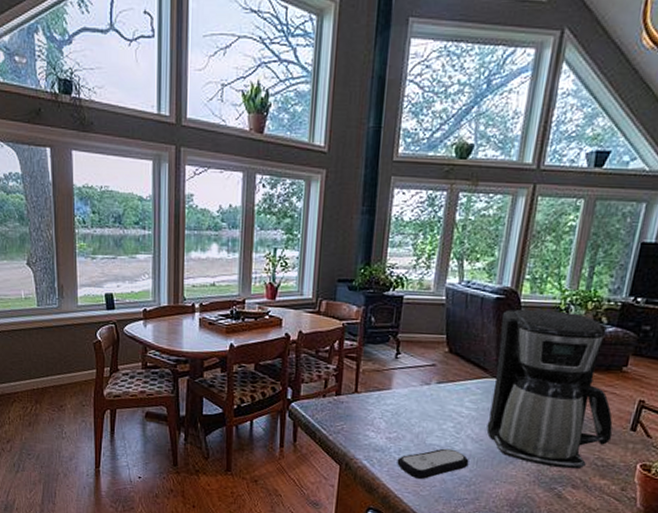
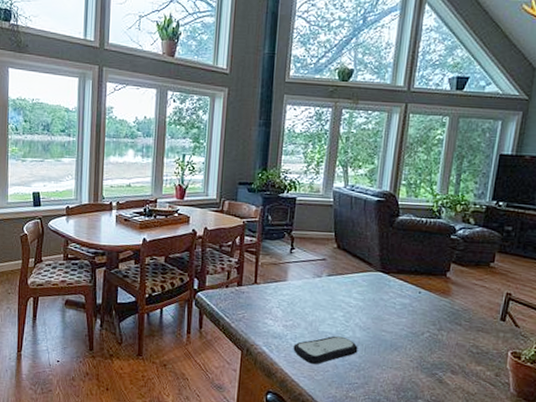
coffee maker: present [486,309,613,469] -> none [373,210,485,356]

